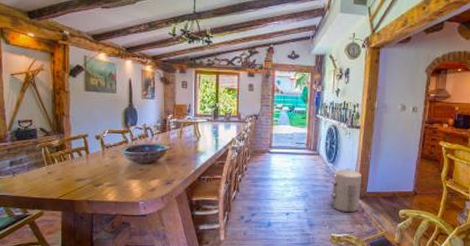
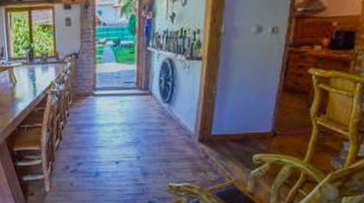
waste bin: present [331,168,363,213] -> none [167,108,207,160]

